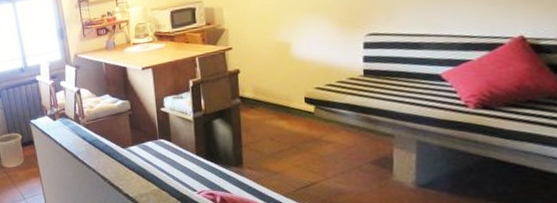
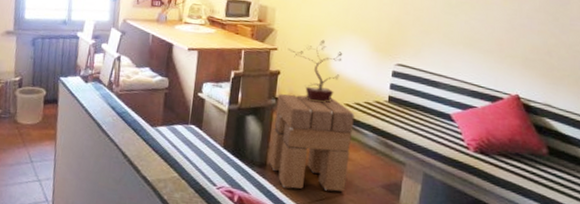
wooden stool: none [241,85,331,182] -> present [269,93,355,192]
potted plant: none [242,27,305,93] -> present [287,39,343,103]

